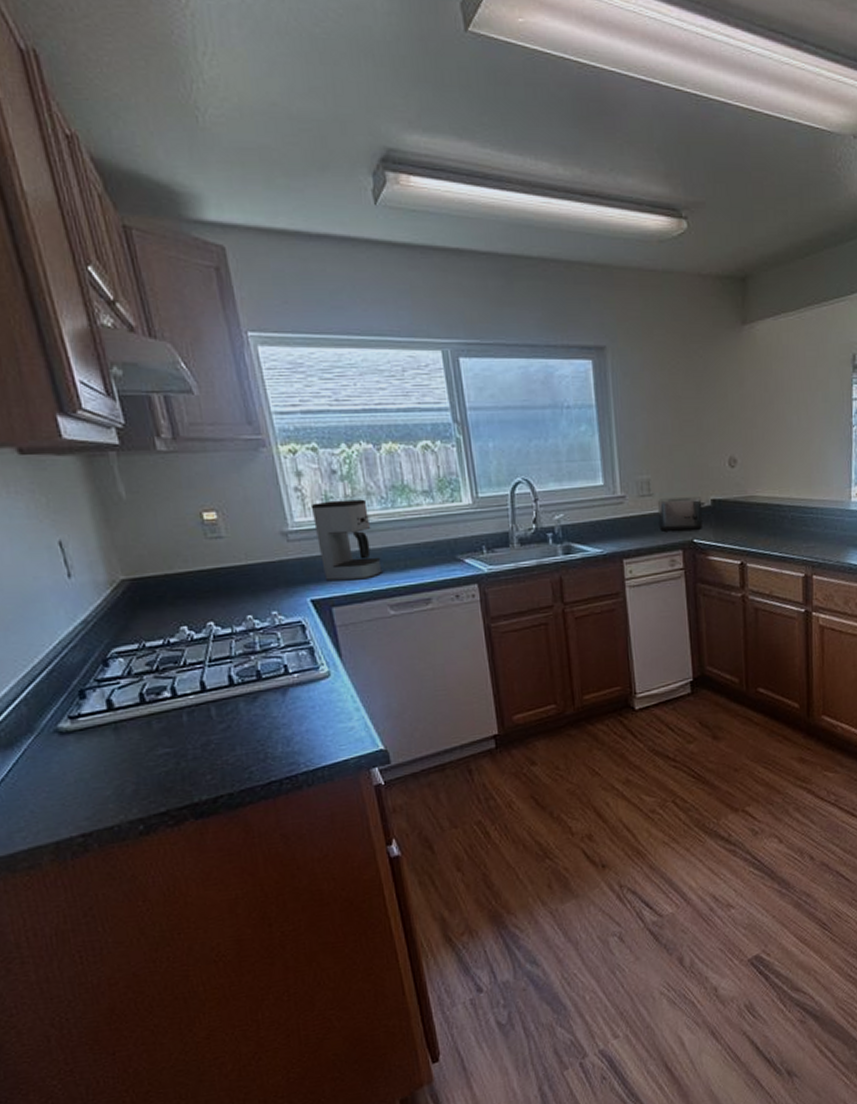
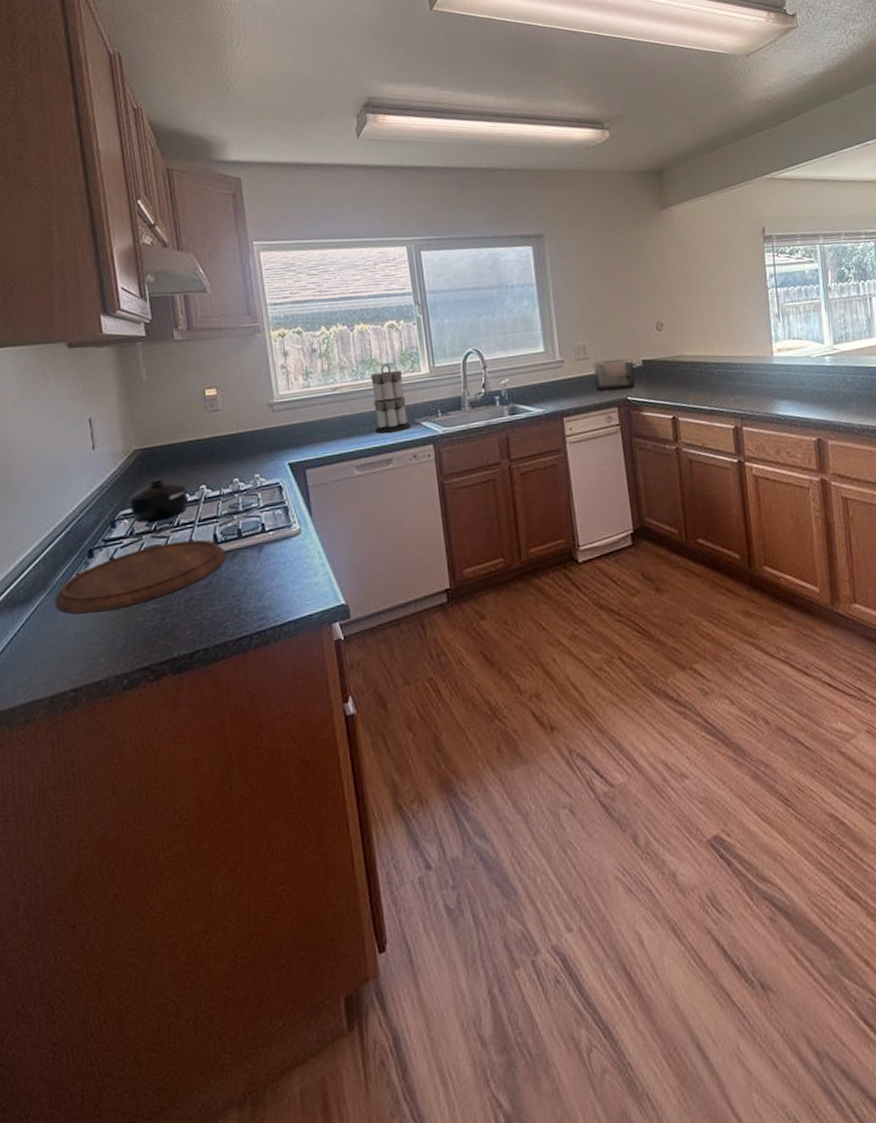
cutting board: none [45,680,245,759] -> present [55,539,226,614]
saucepan: none [121,612,194,662] -> present [129,477,188,523]
coffee maker: present [310,499,383,582] -> none [293,373,351,446]
spice rack: none [402,490,451,570] -> present [370,363,410,434]

